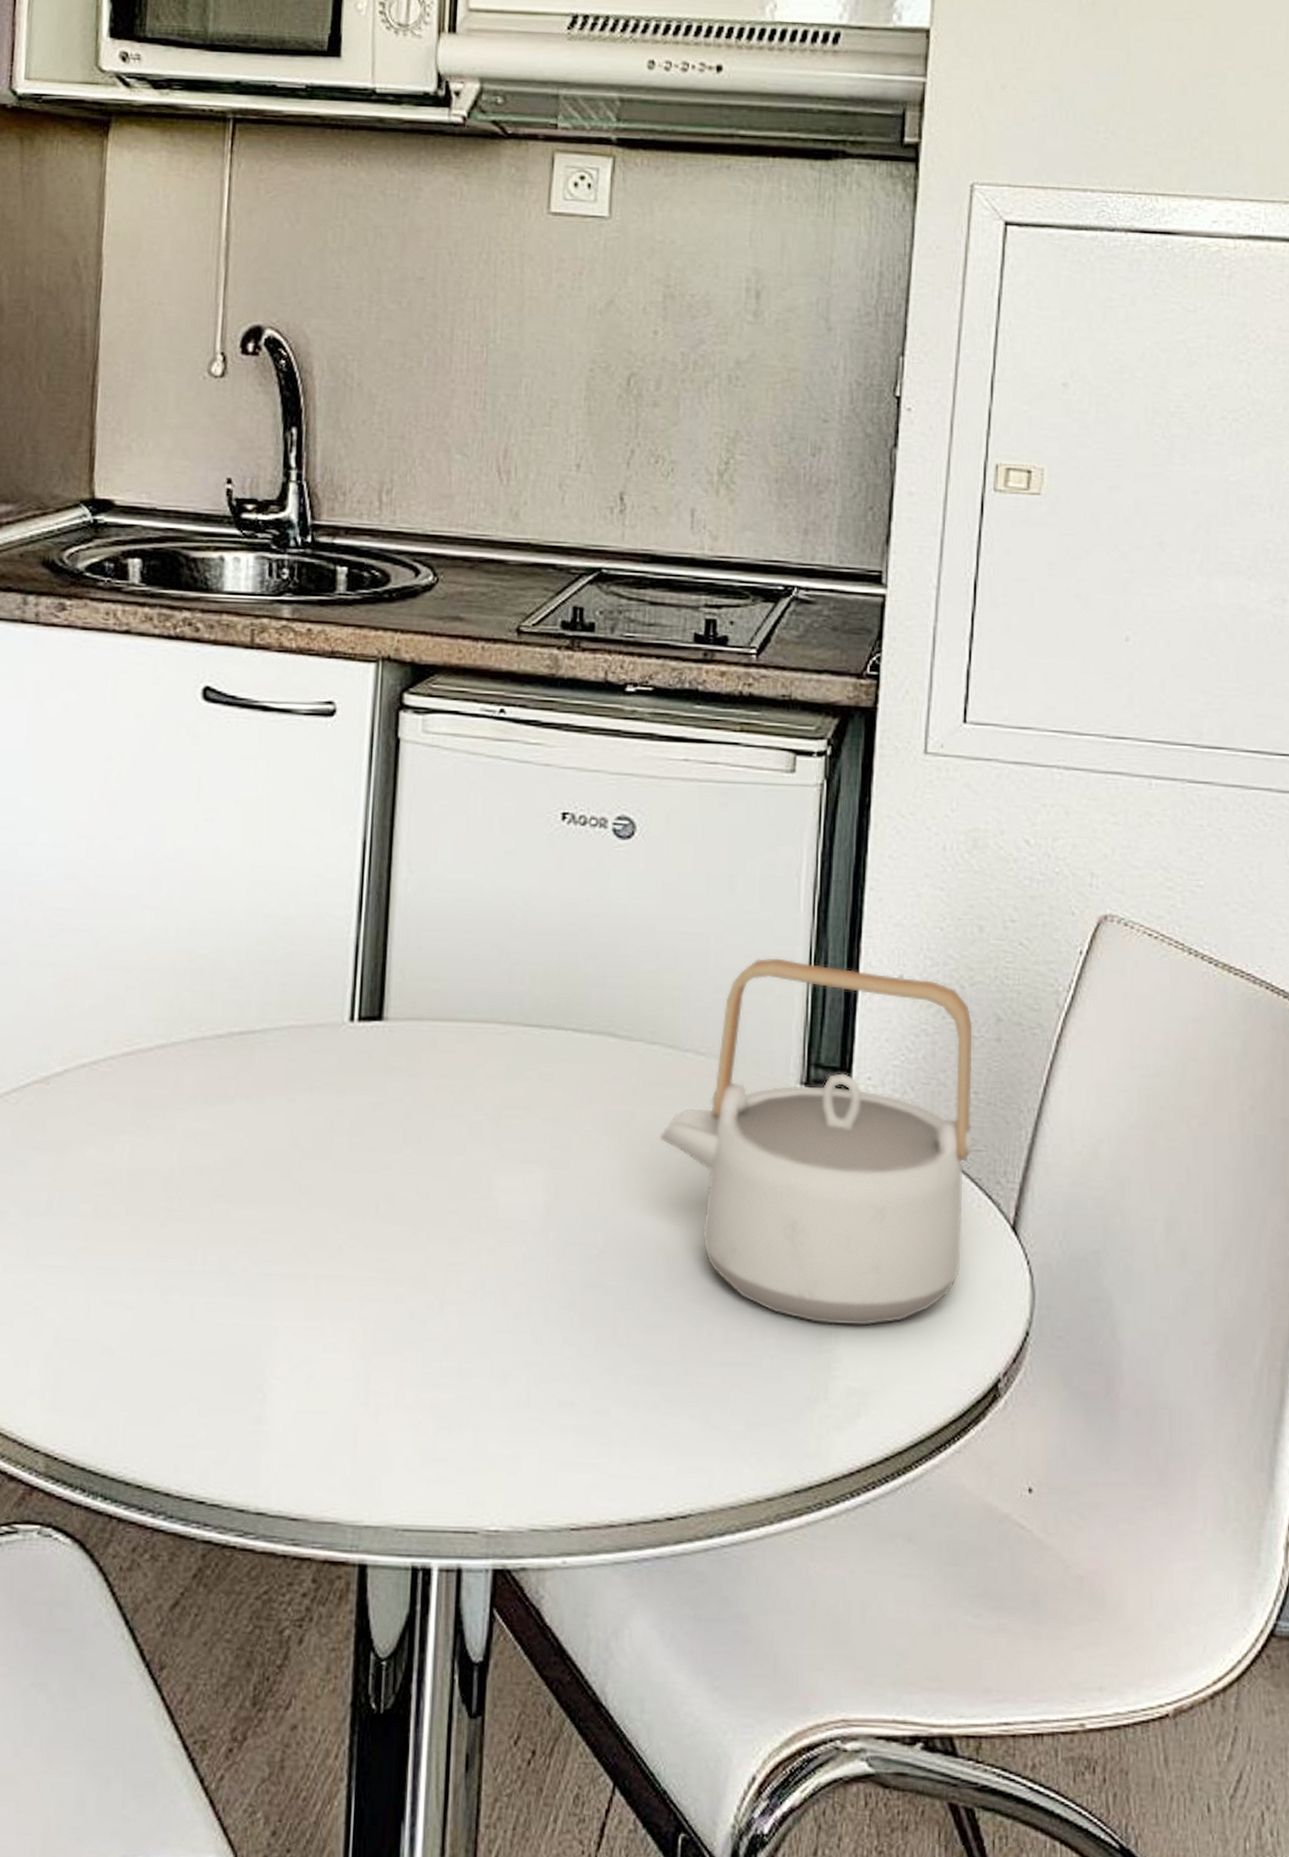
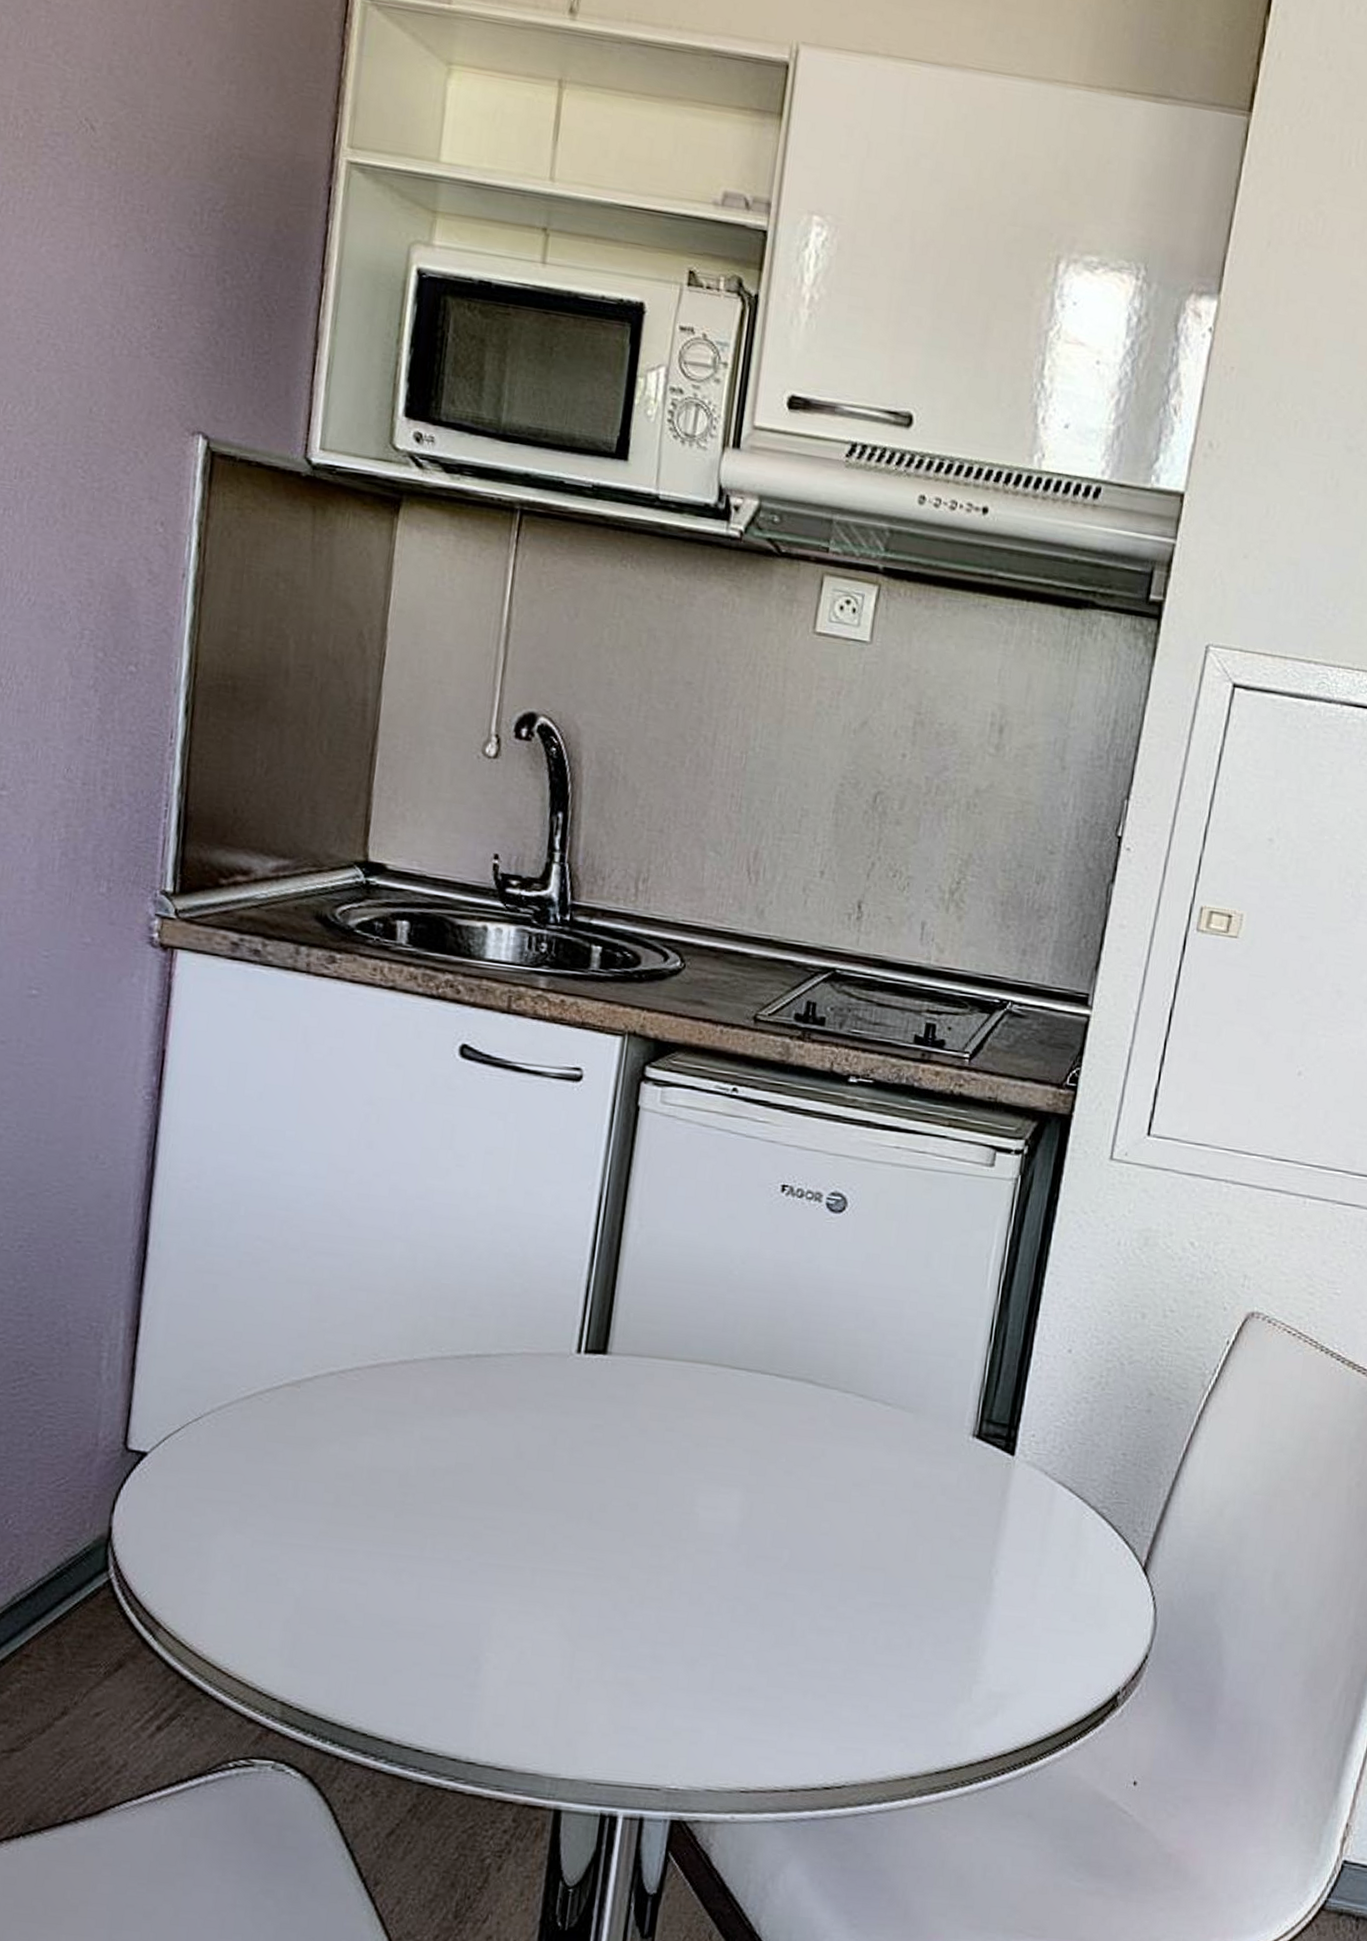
teapot: present [659,958,974,1326] -> none [845,1326,1128,1641]

